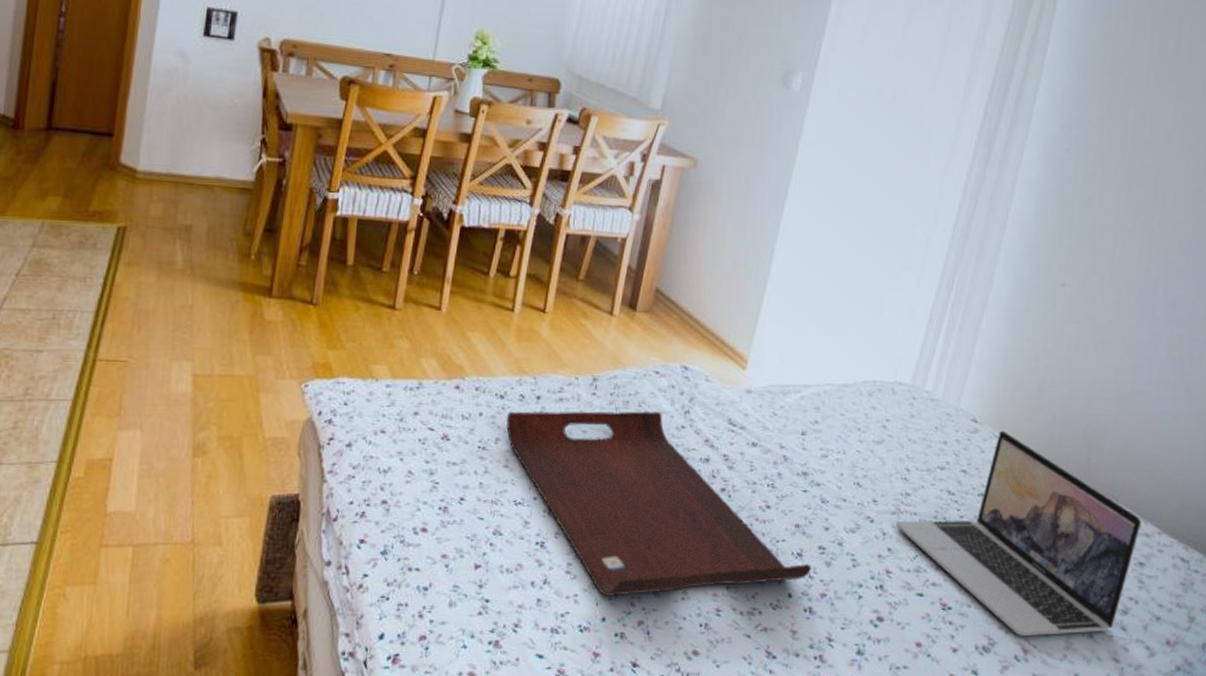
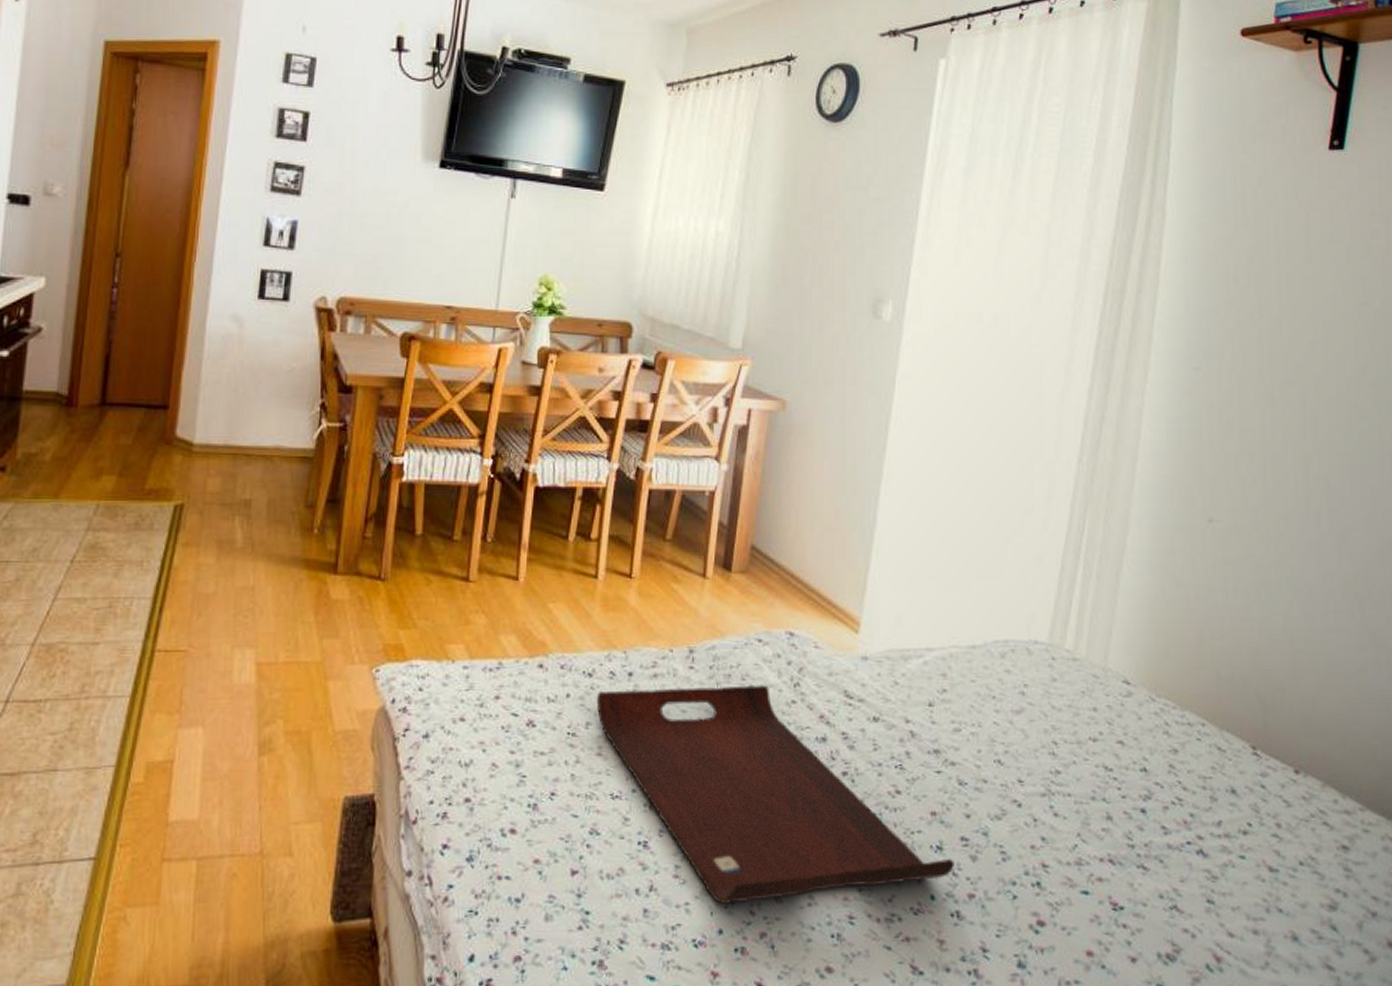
laptop: present [895,430,1142,636] -> none [1047,692,1339,940]

